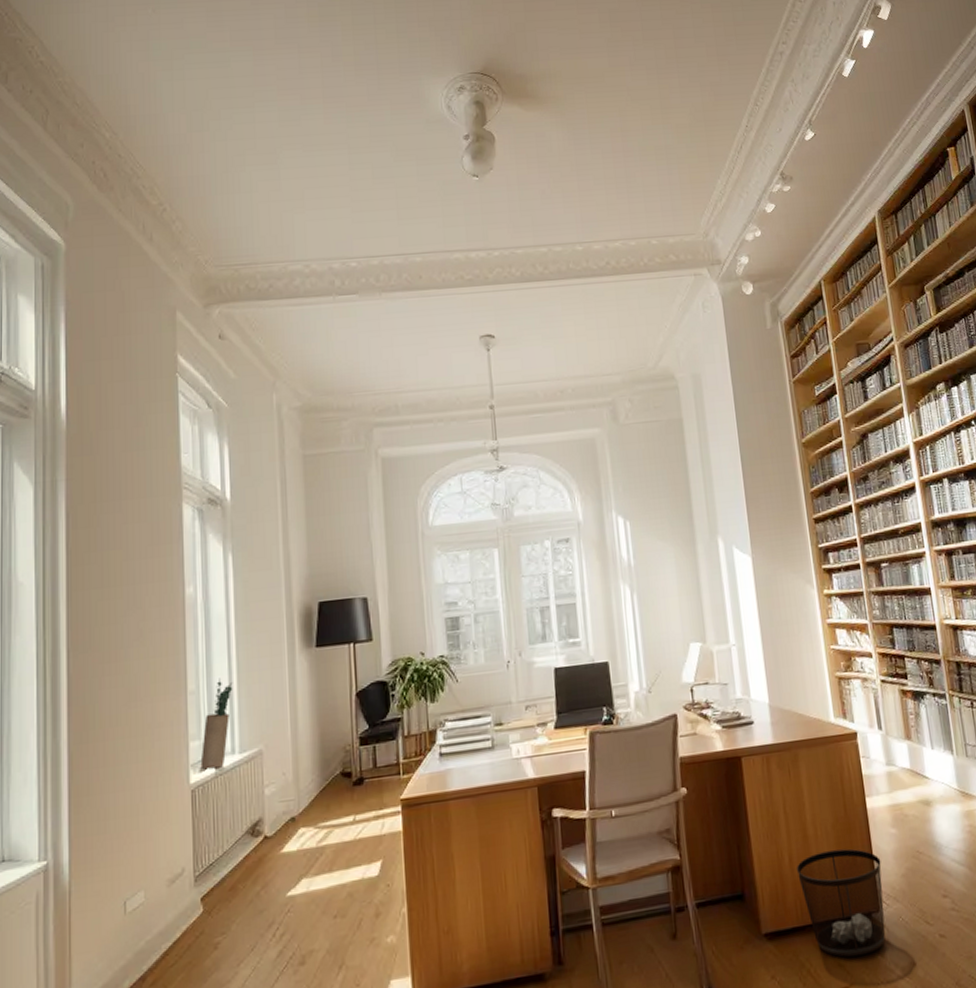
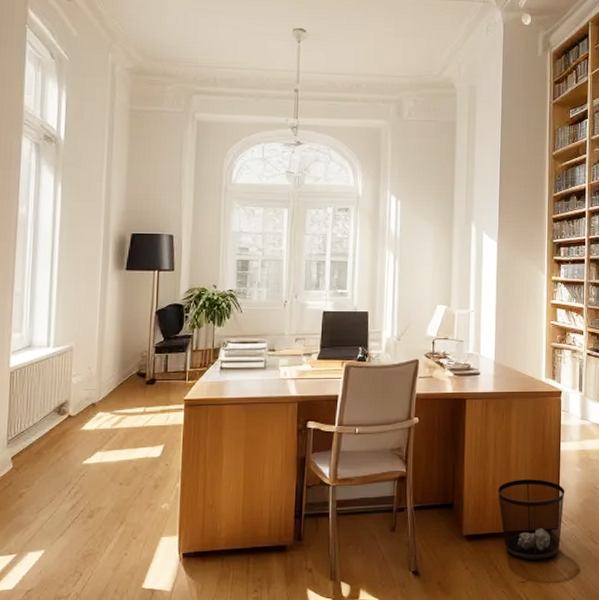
vase: present [200,677,233,770] -> none [20,285,53,357]

